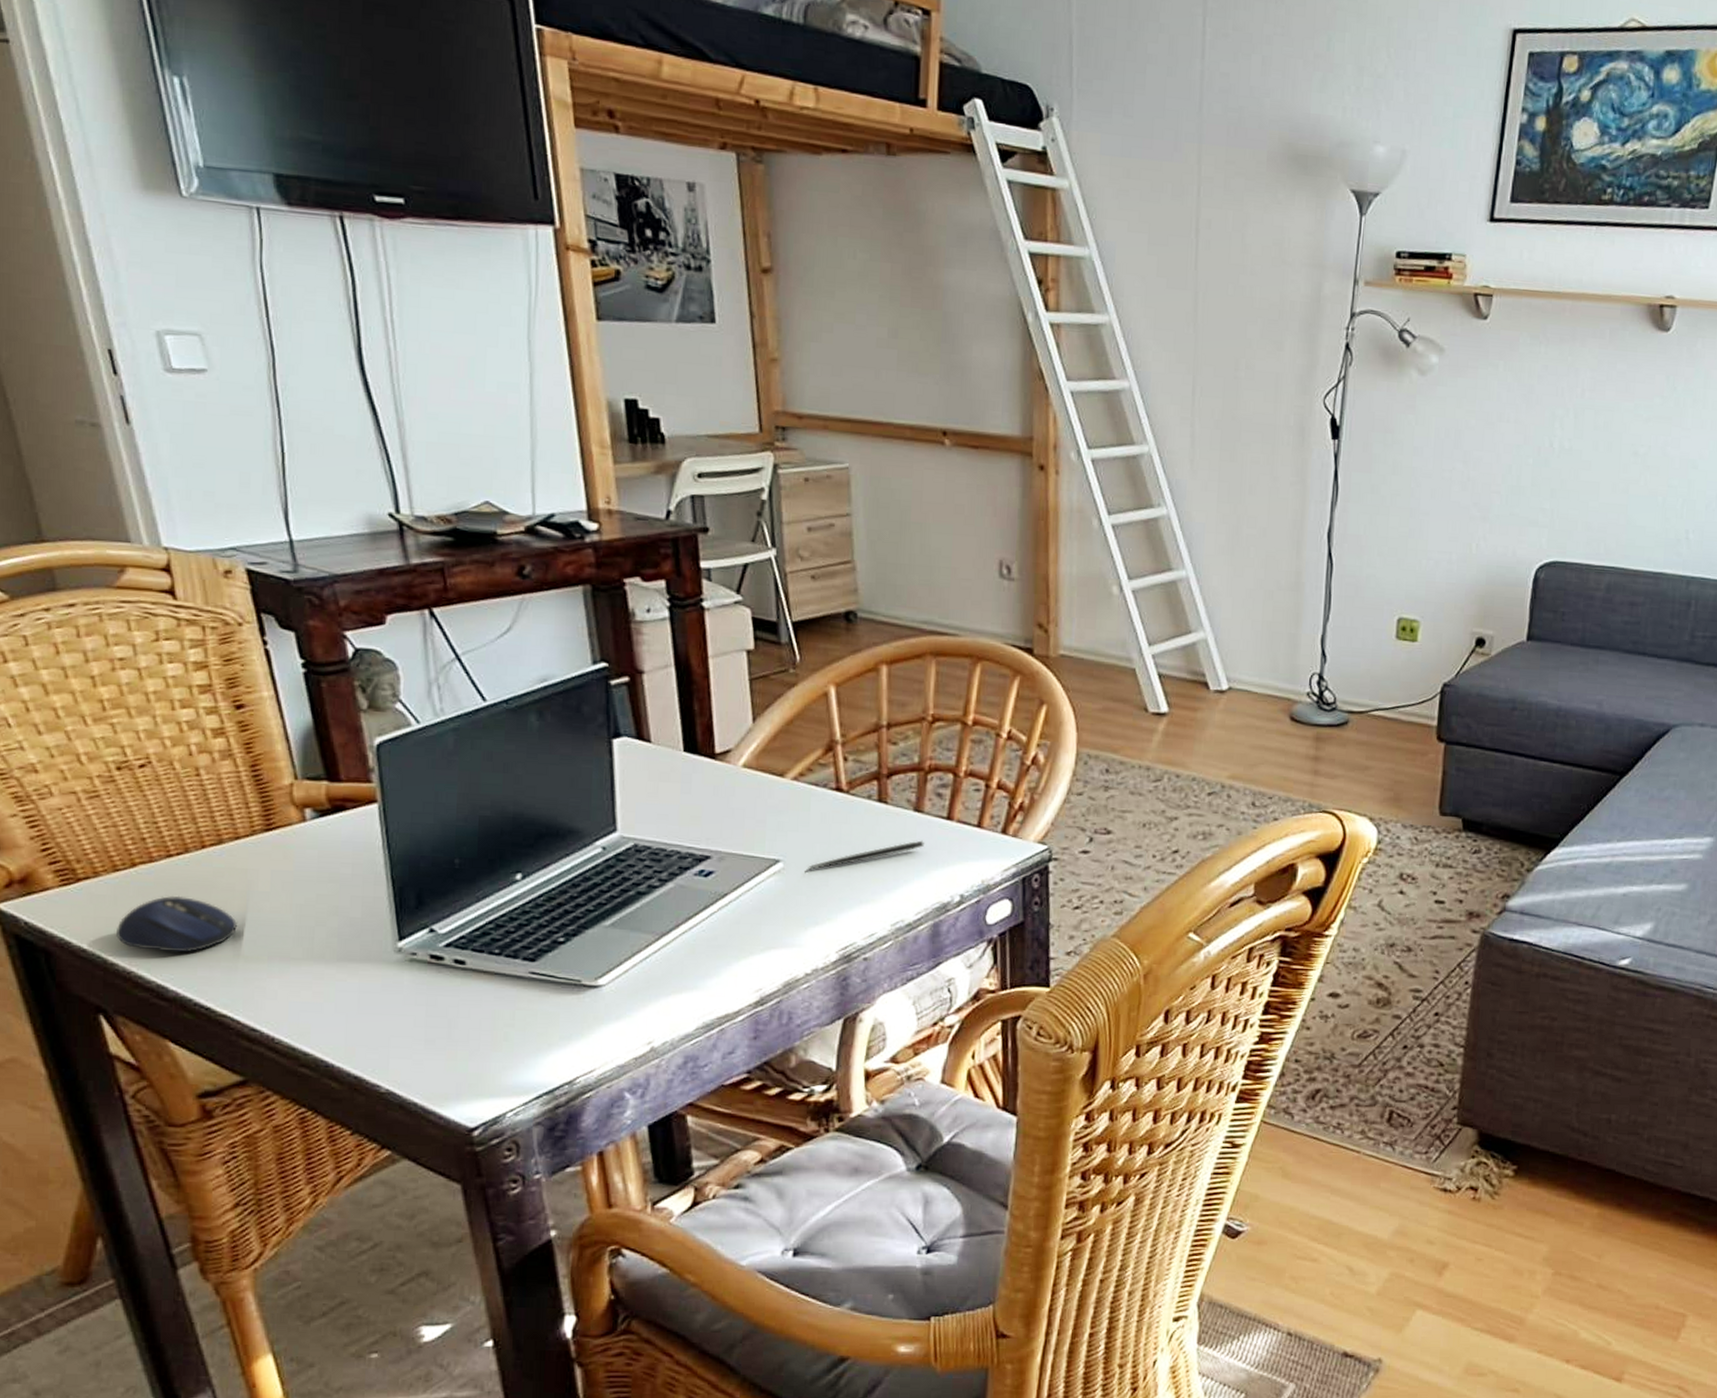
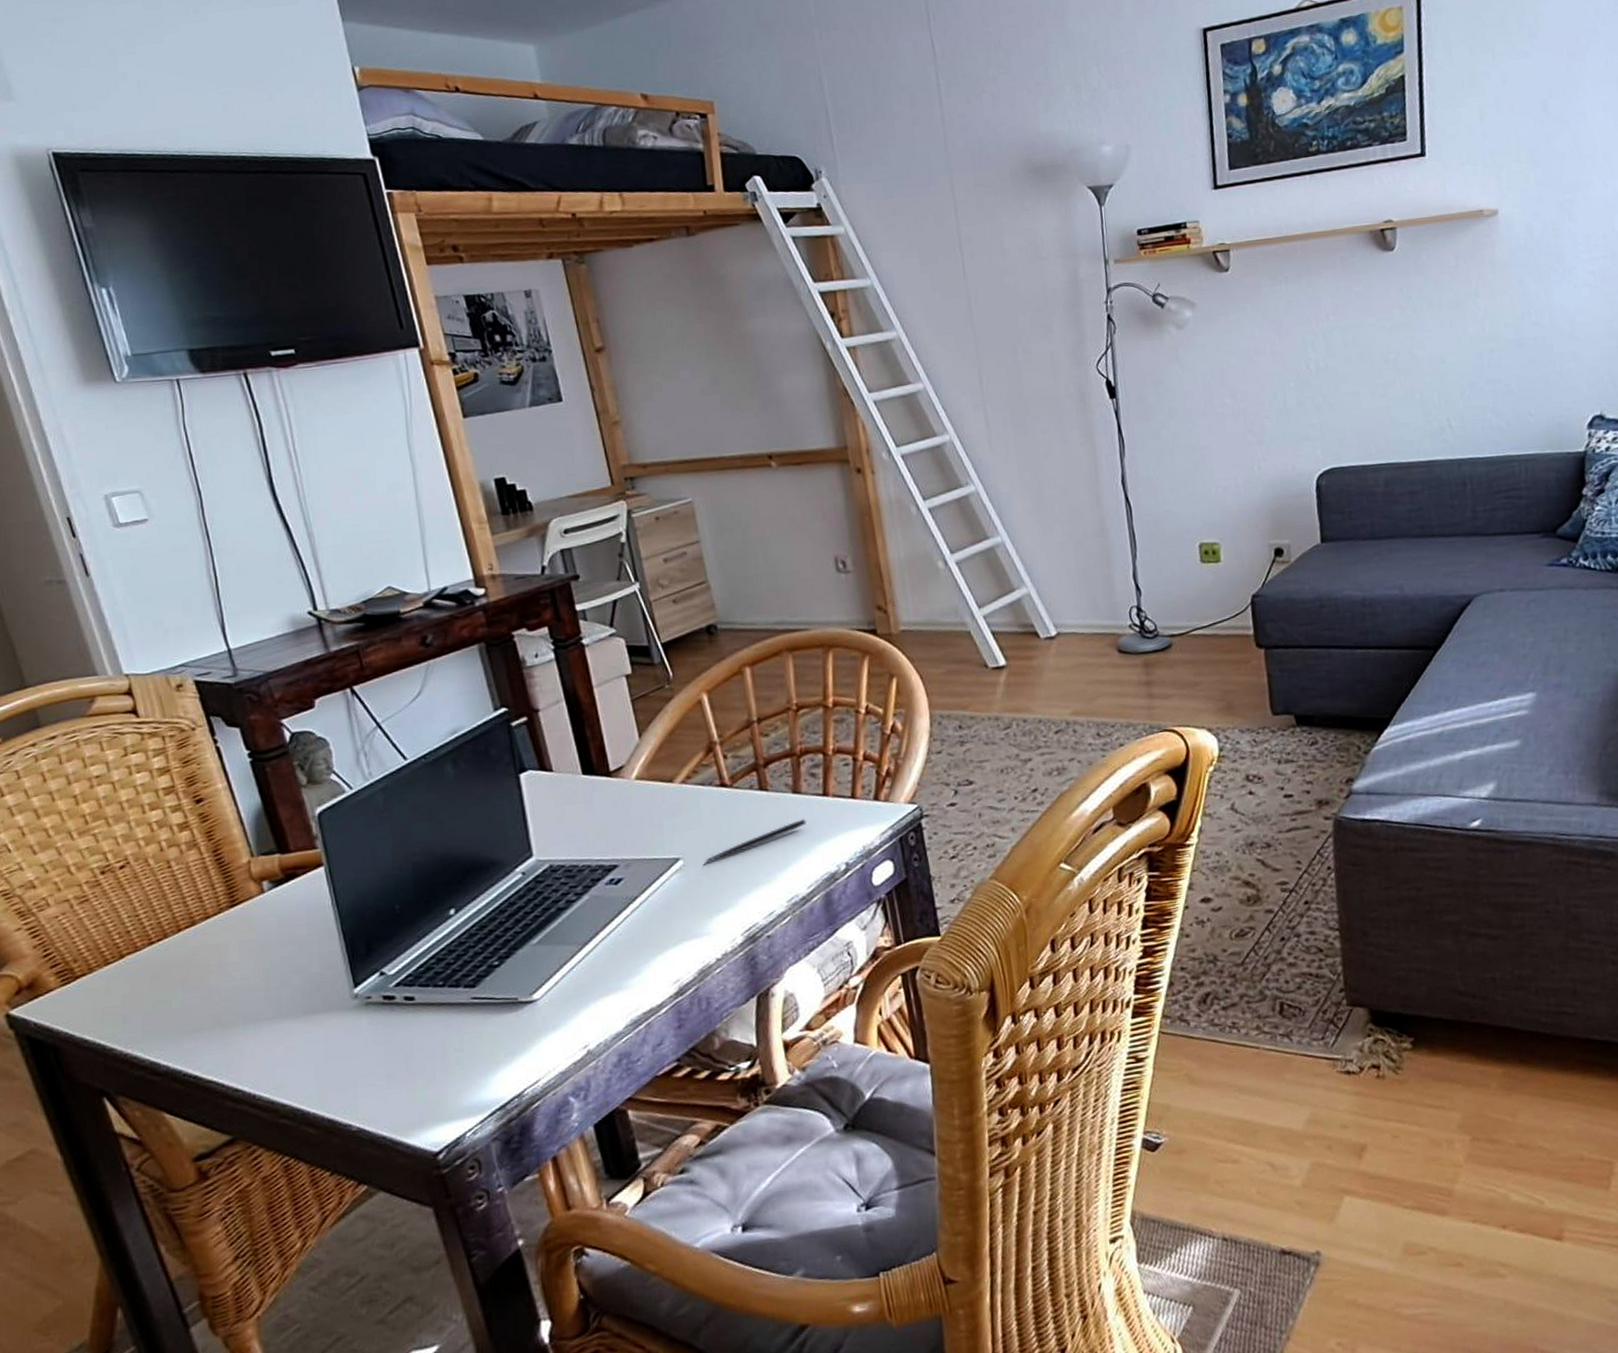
computer mouse: present [115,895,238,953] -> none [111,977,215,1032]

